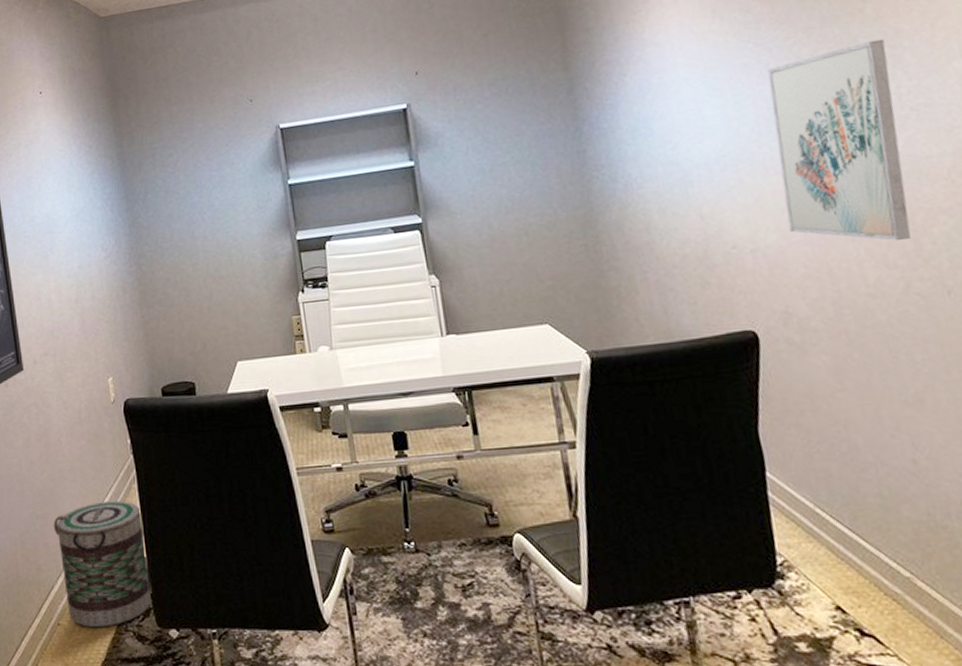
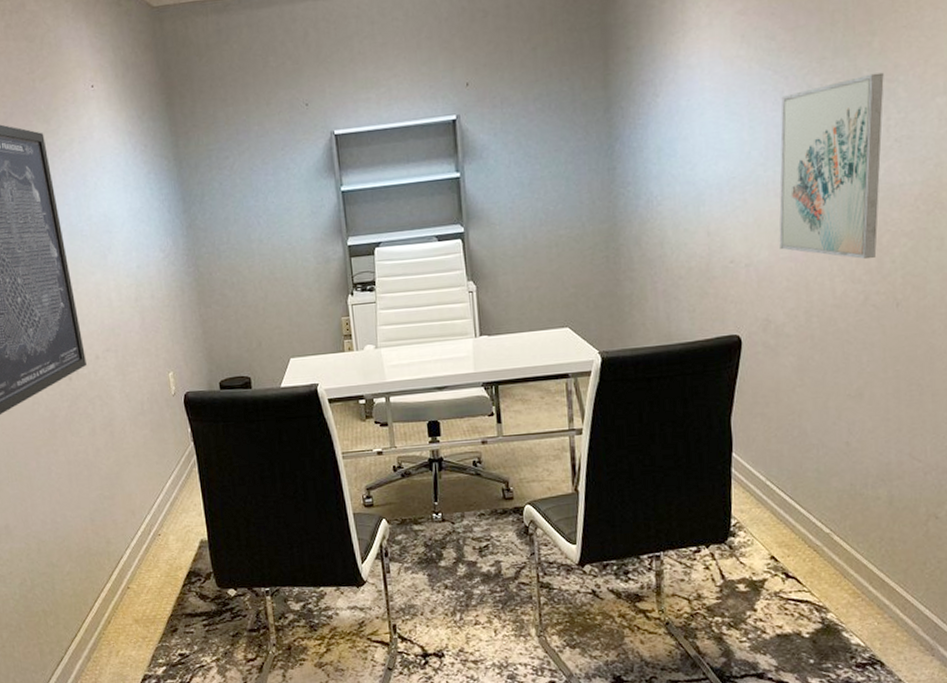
basket: present [53,501,153,628] -> none [120,482,213,590]

